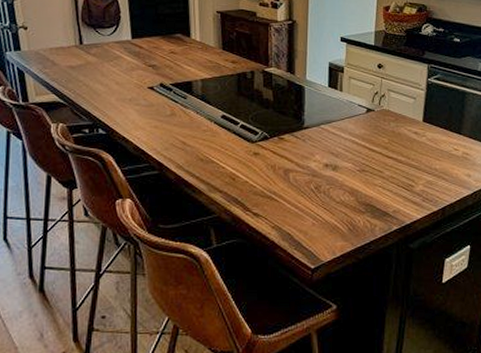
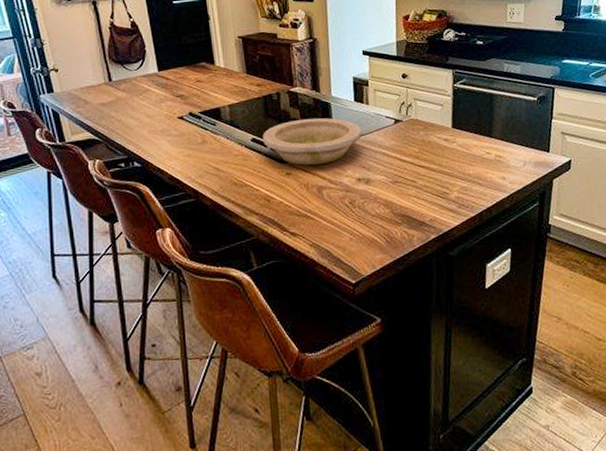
bowl: none [233,100,333,146] -> present [263,118,362,165]

